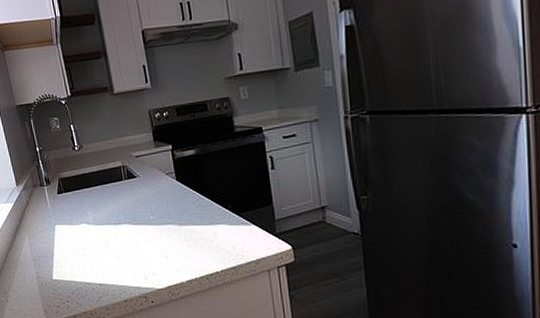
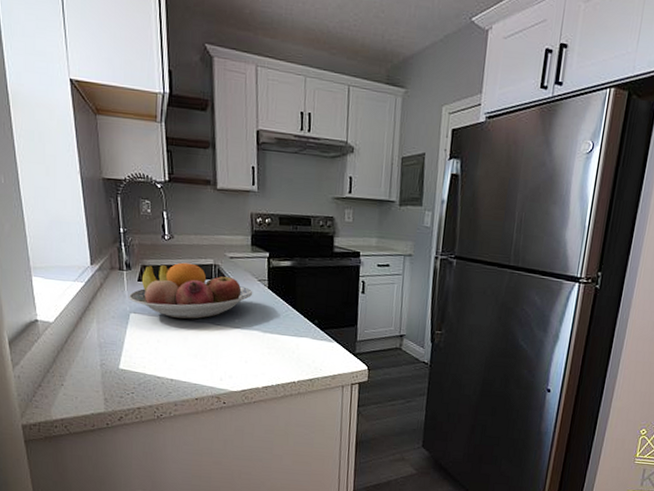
fruit bowl: none [52,168,163,224] -> present [129,262,253,319]

